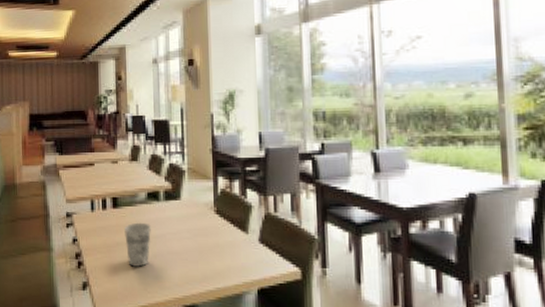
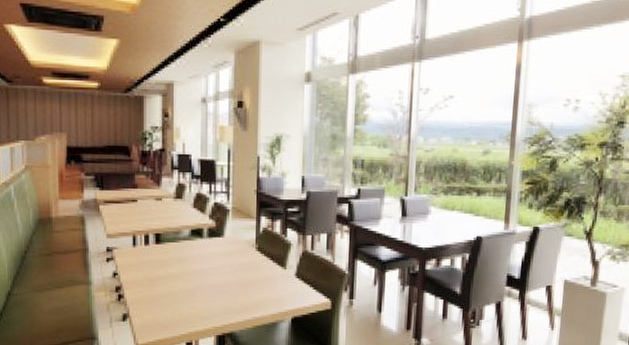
cup: present [124,222,151,267] -> none [167,258,193,299]

